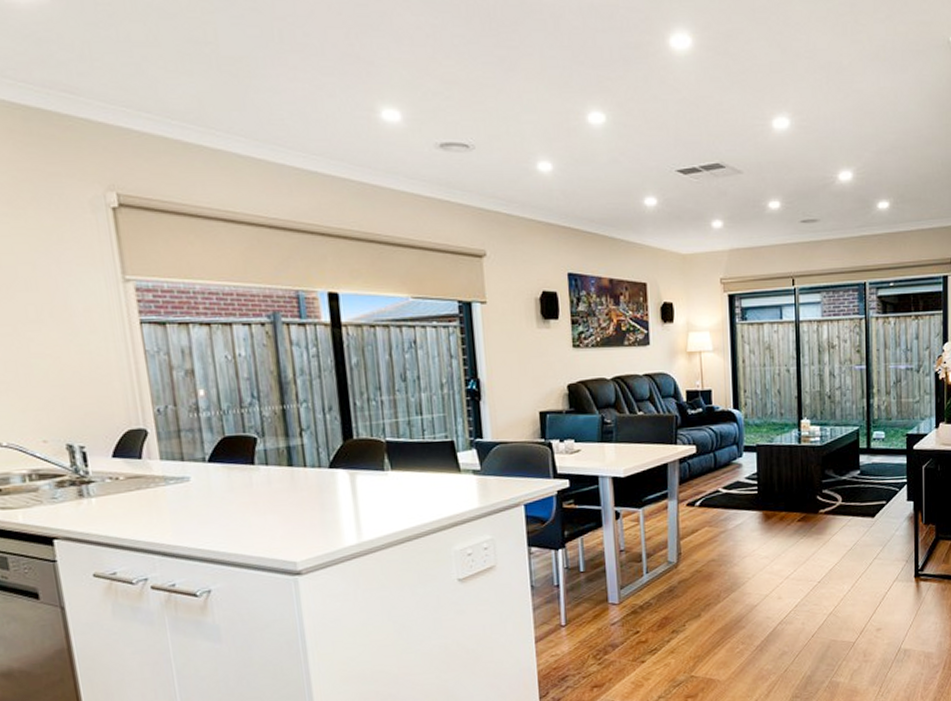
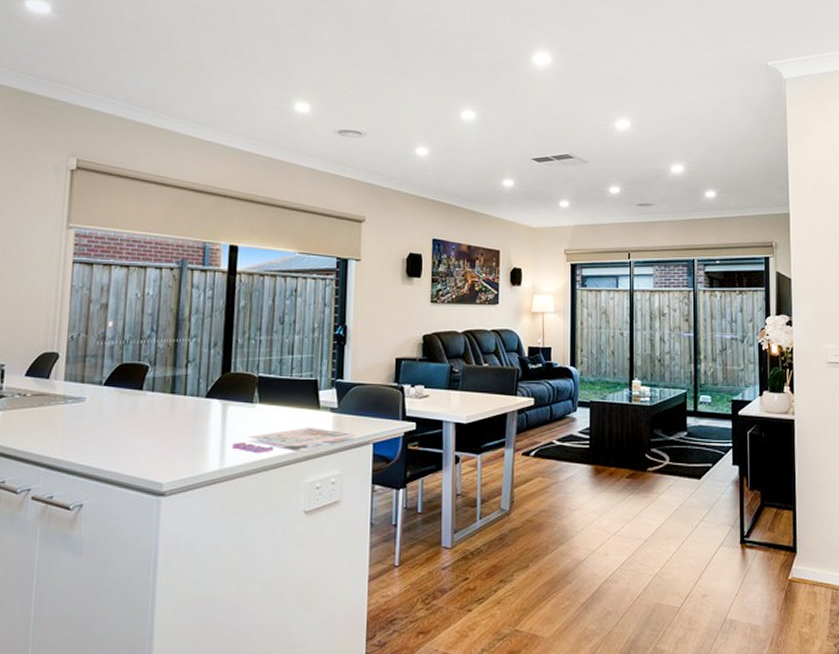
magazine: none [368,492,505,523] -> present [233,428,356,453]

